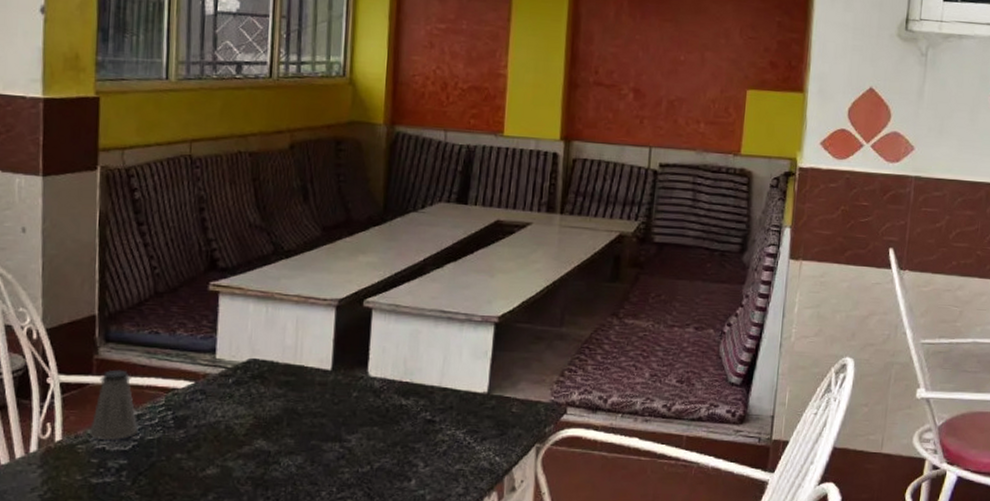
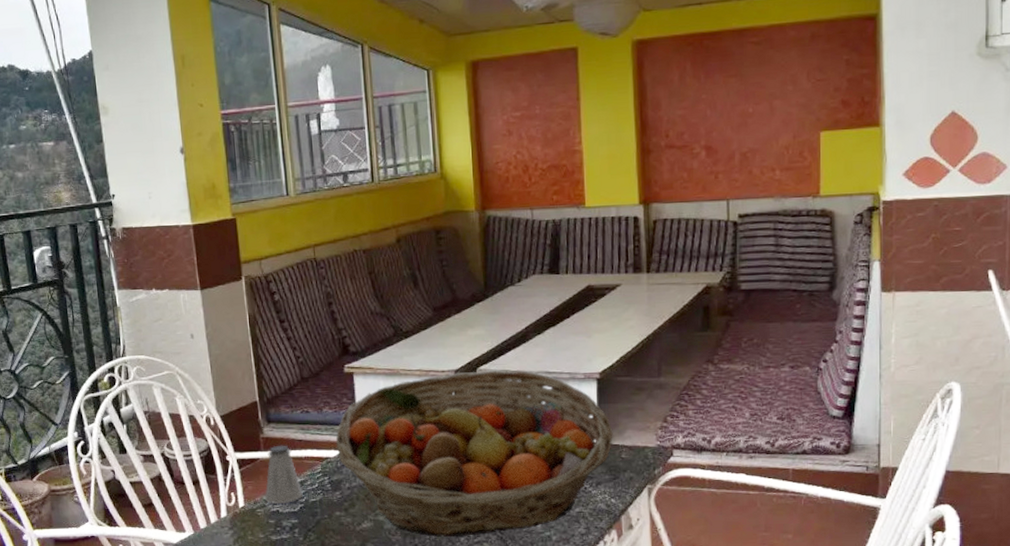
fruit basket: none [187,303,506,491] -> present [335,369,613,538]

